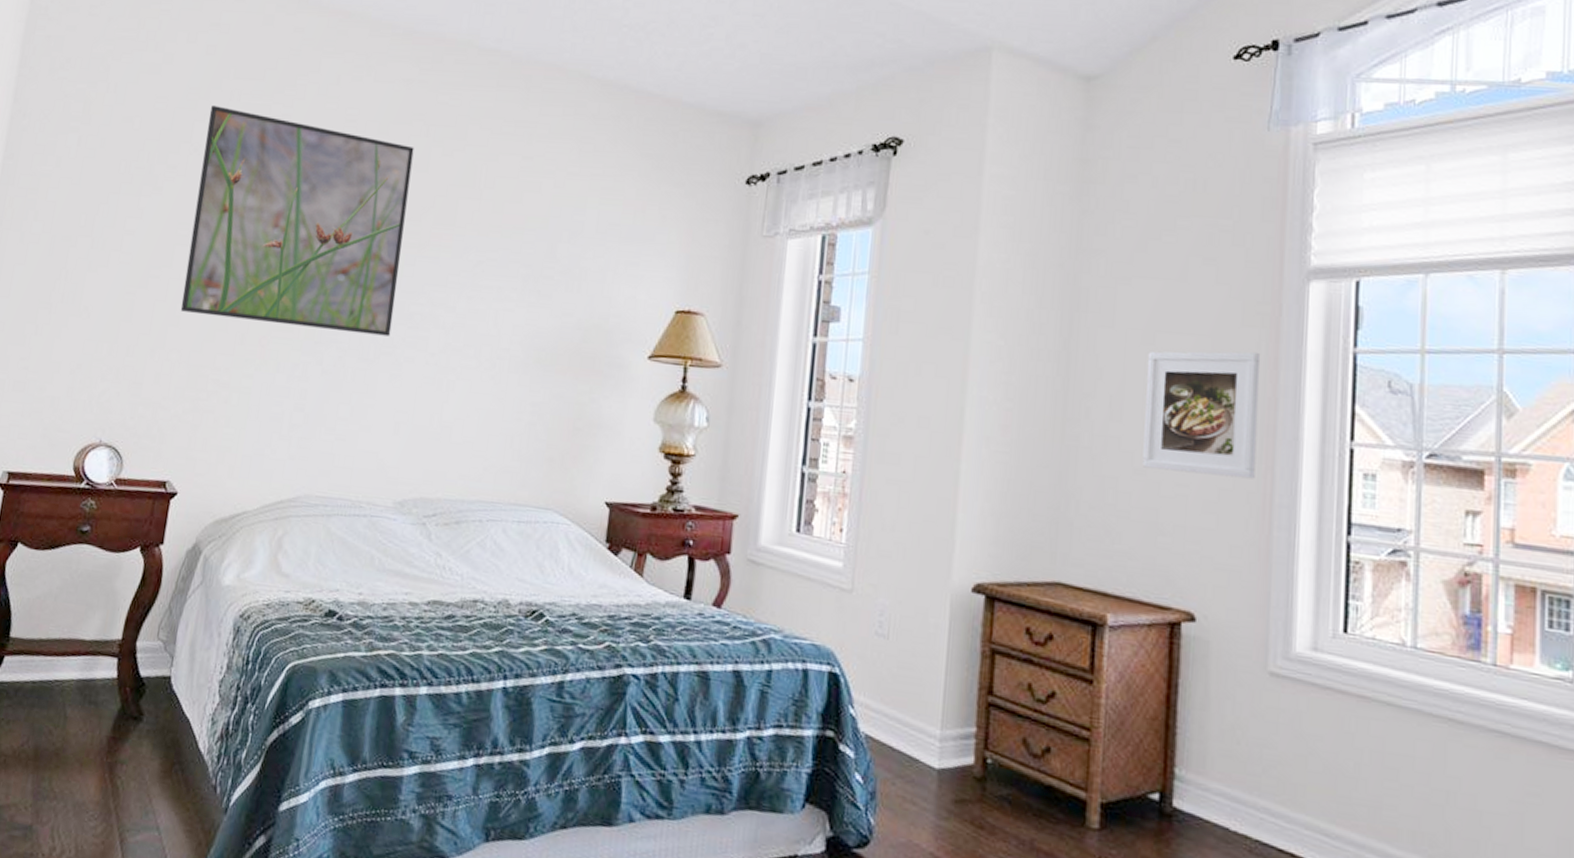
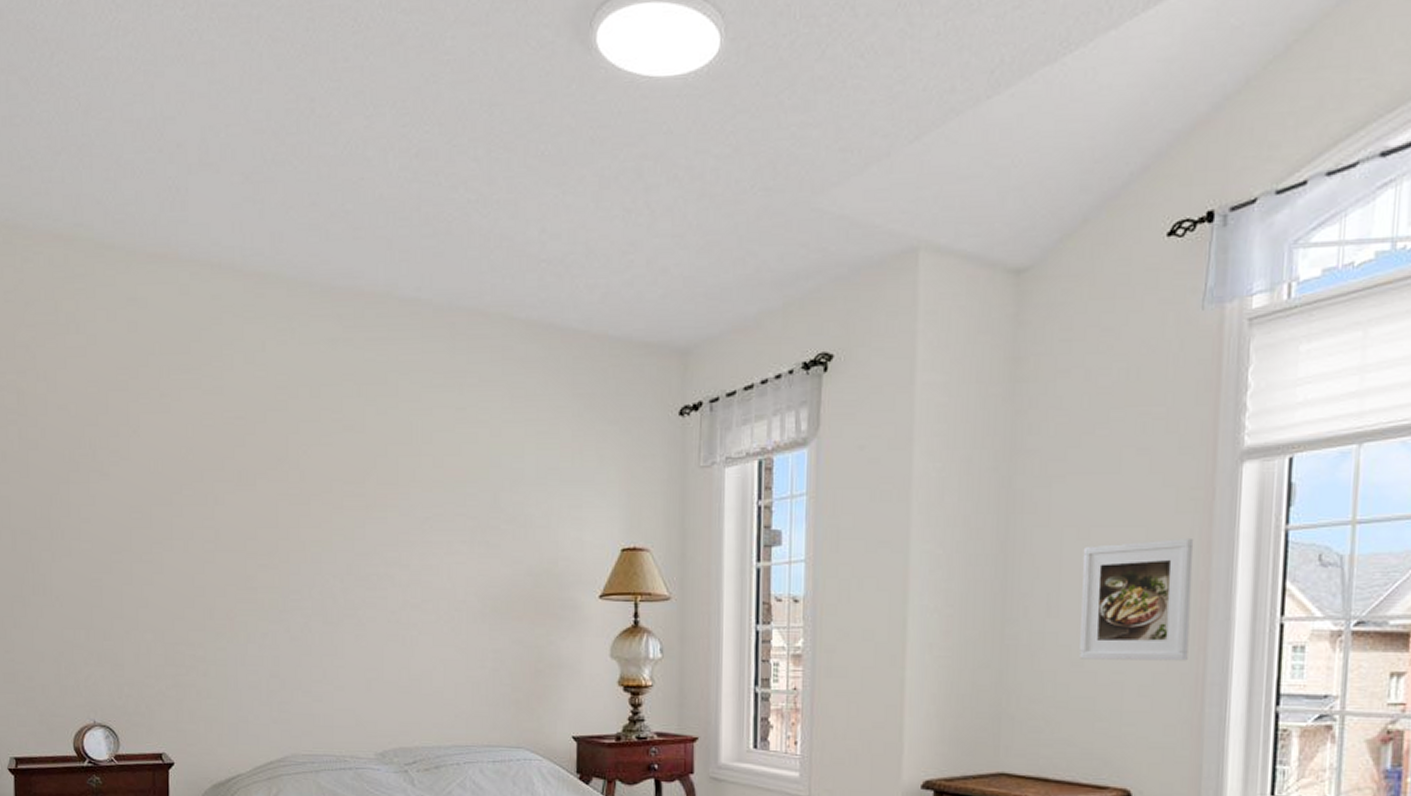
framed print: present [180,104,415,337] -> none [141,383,351,599]

